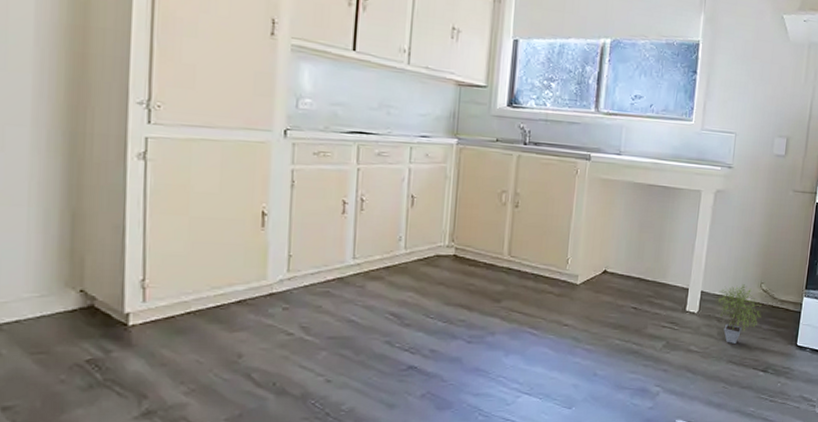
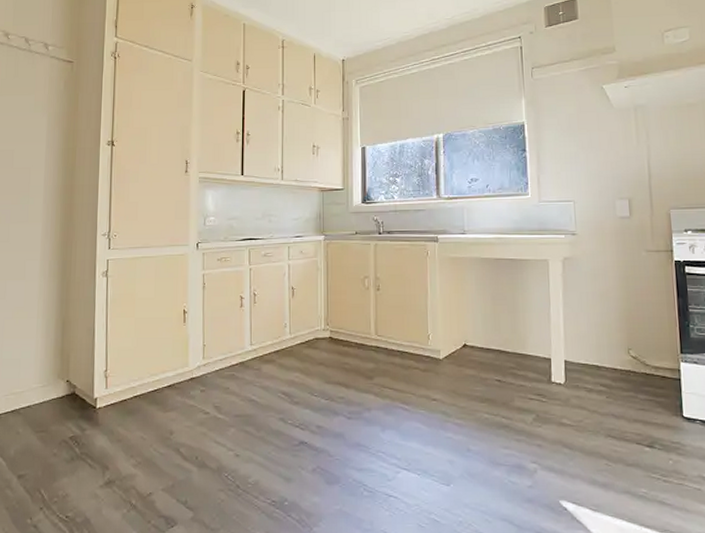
potted plant: present [718,284,762,343] -> none [582,351,636,416]

